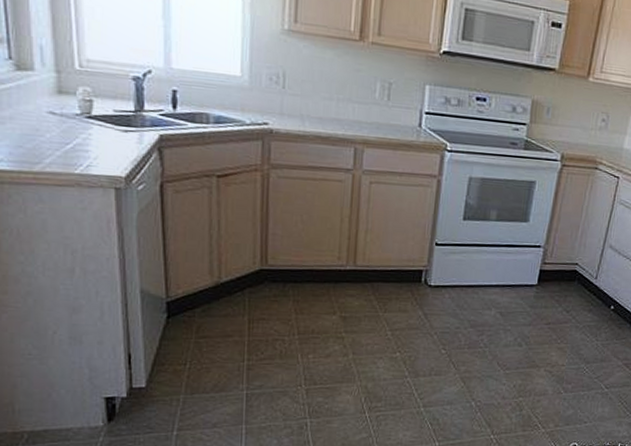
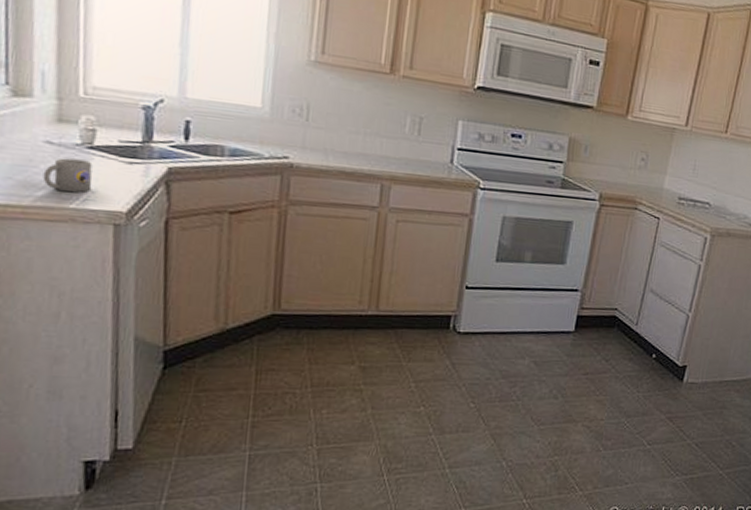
mug: none [49,127,93,160] -> present [43,158,93,193]

